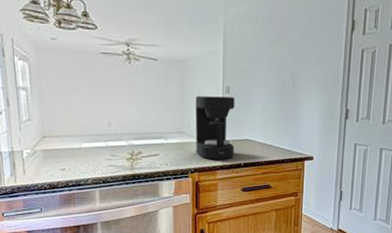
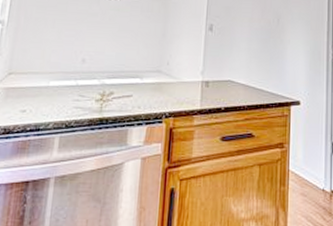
coffee maker: present [195,96,235,160] -> none [173,33,218,103]

